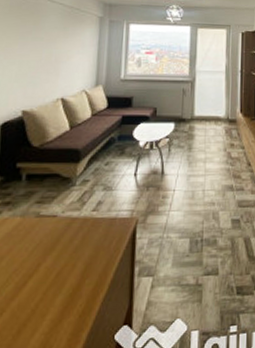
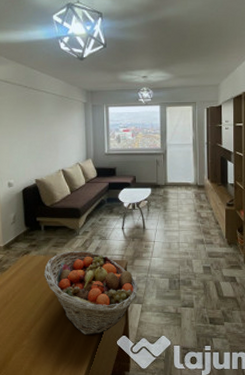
fruit basket: none [16,206,150,332] -> present [44,250,138,335]

